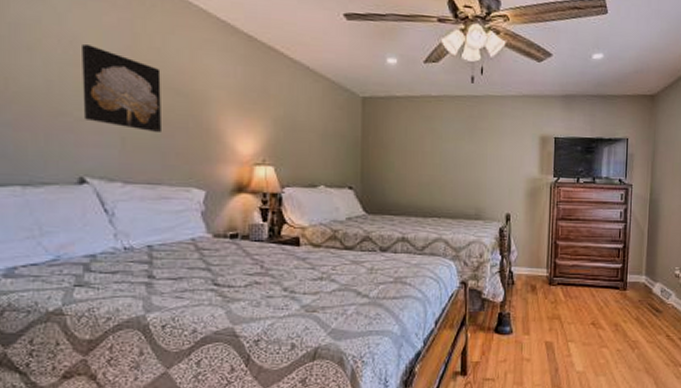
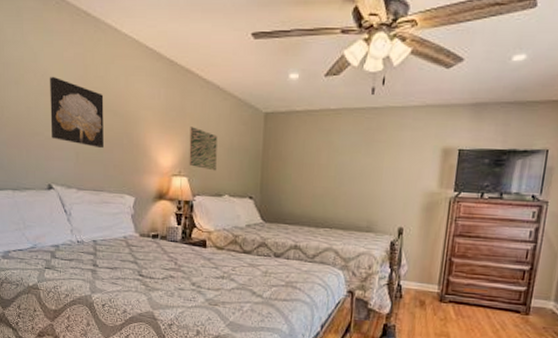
wall art: none [275,110,309,159] -> present [189,127,218,171]

